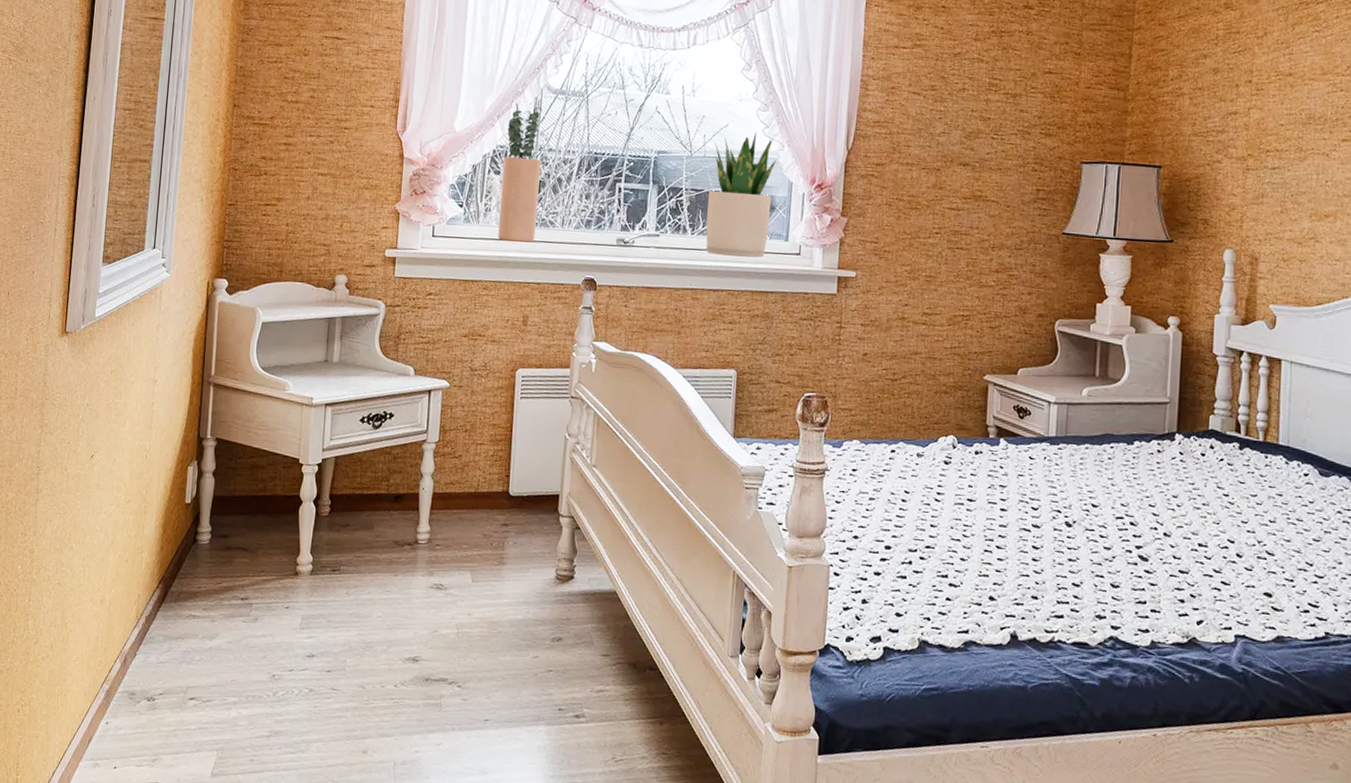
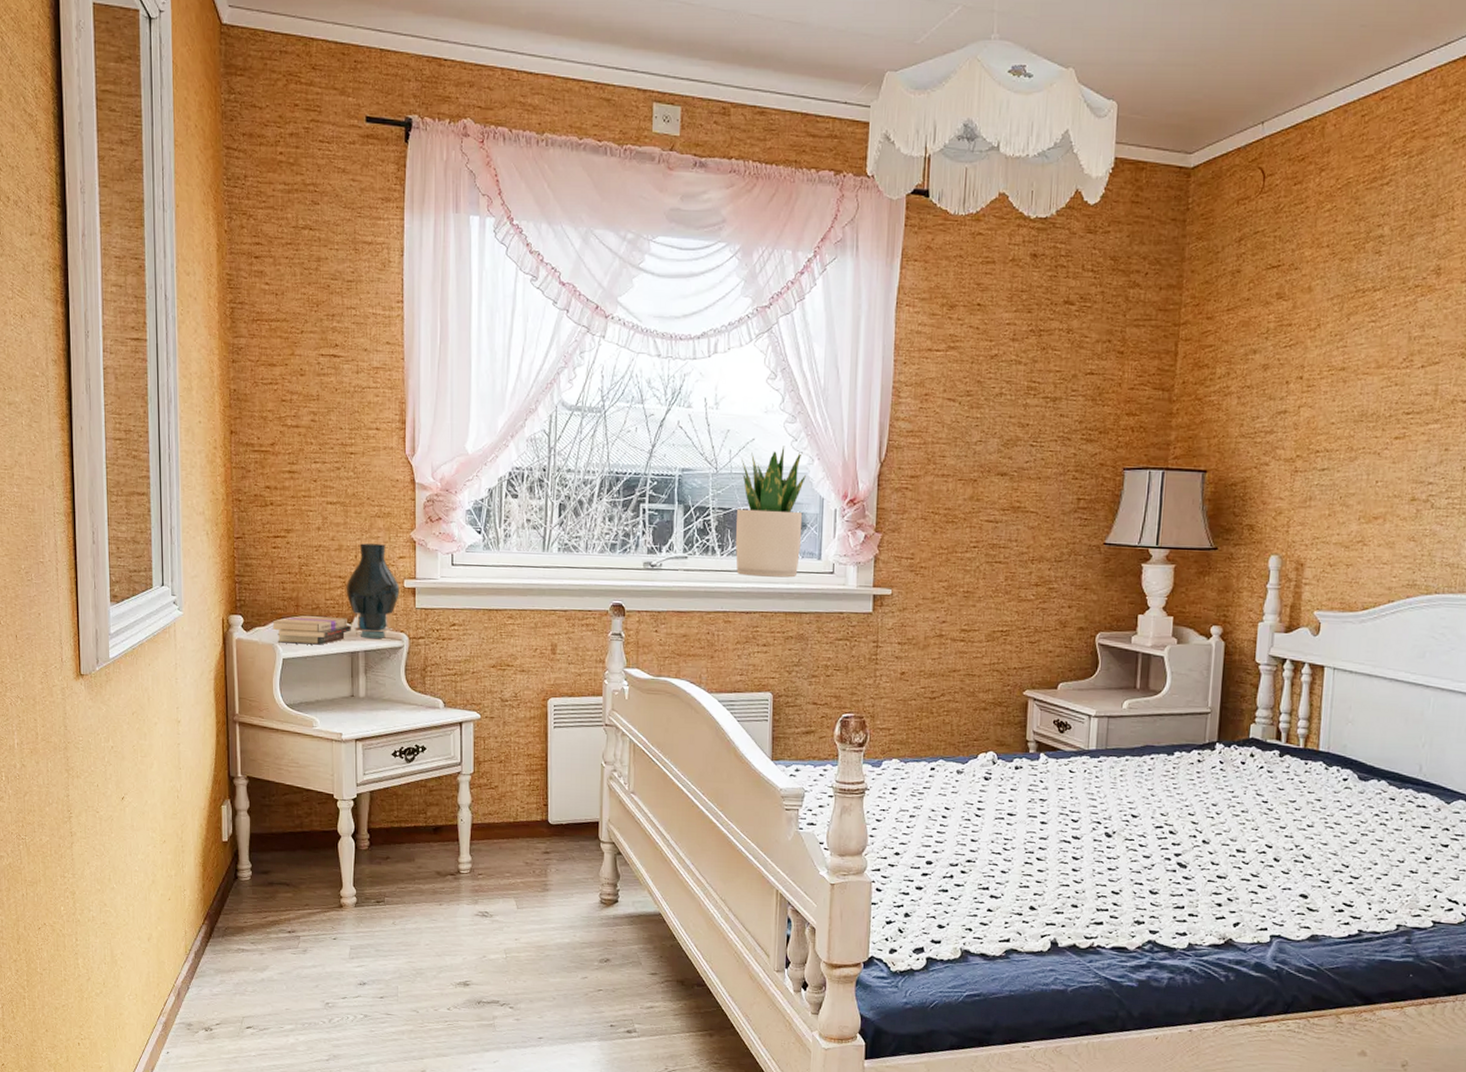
books: none [255,281,331,310] -> present [272,616,351,645]
vase: none [328,213,381,306] -> present [346,543,399,639]
vase: present [498,100,543,243] -> none [520,417,560,570]

